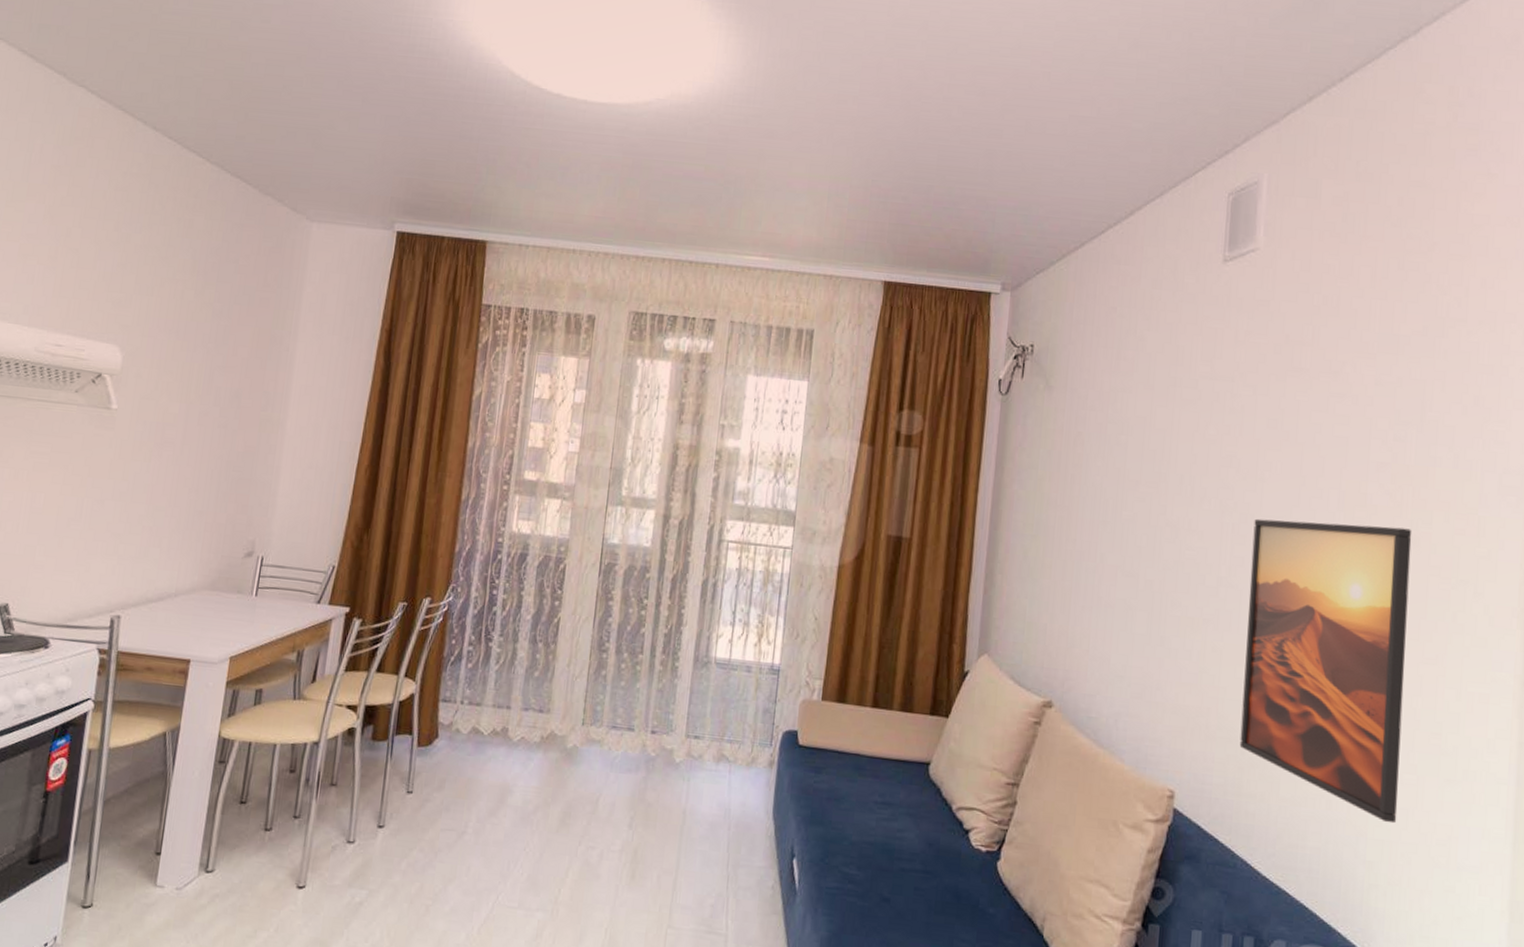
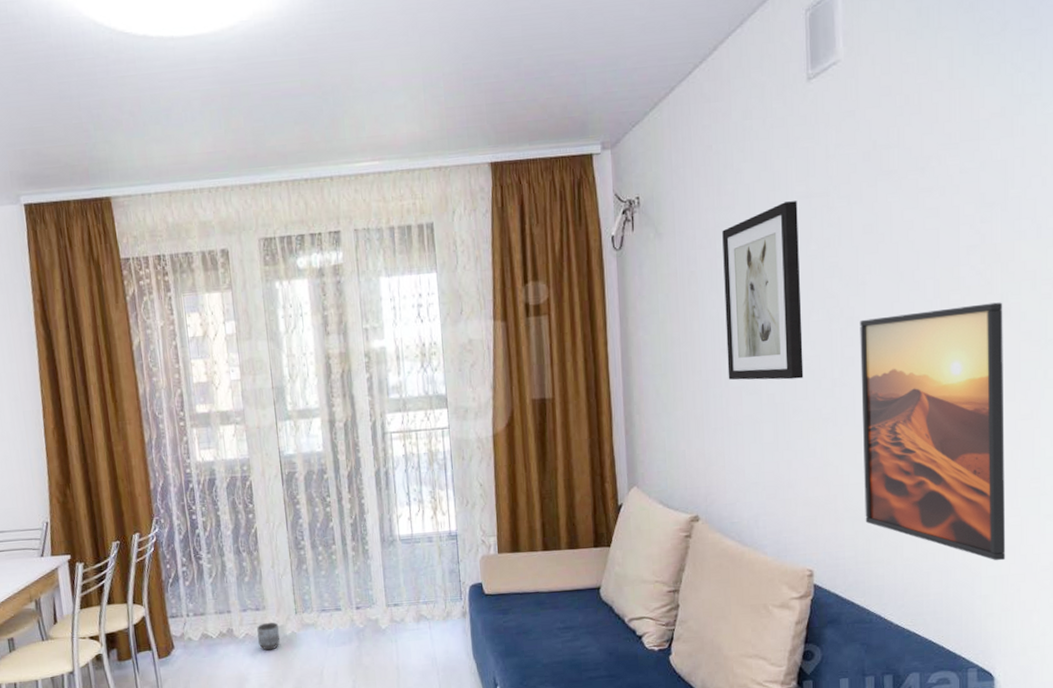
planter: none [533,728,561,762] -> present [257,622,281,651]
wall art: none [1104,379,1200,570] -> present [722,201,804,380]

